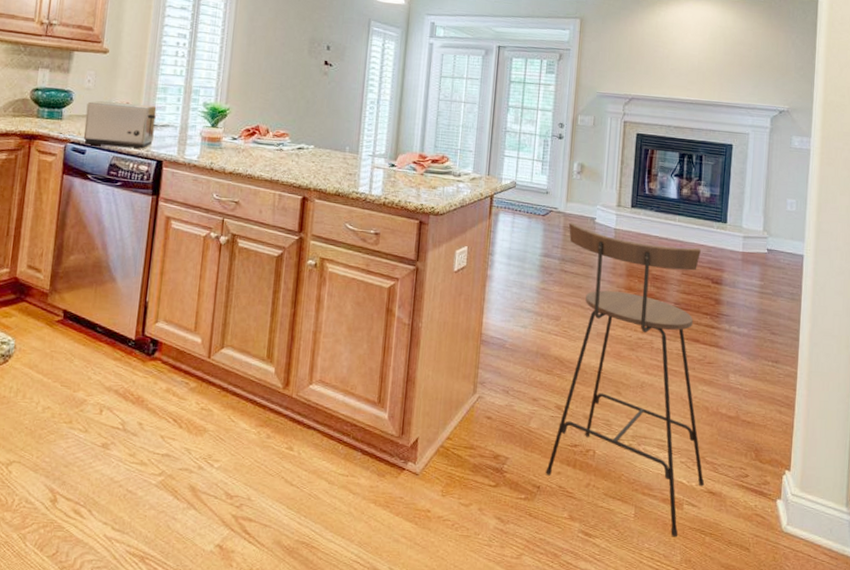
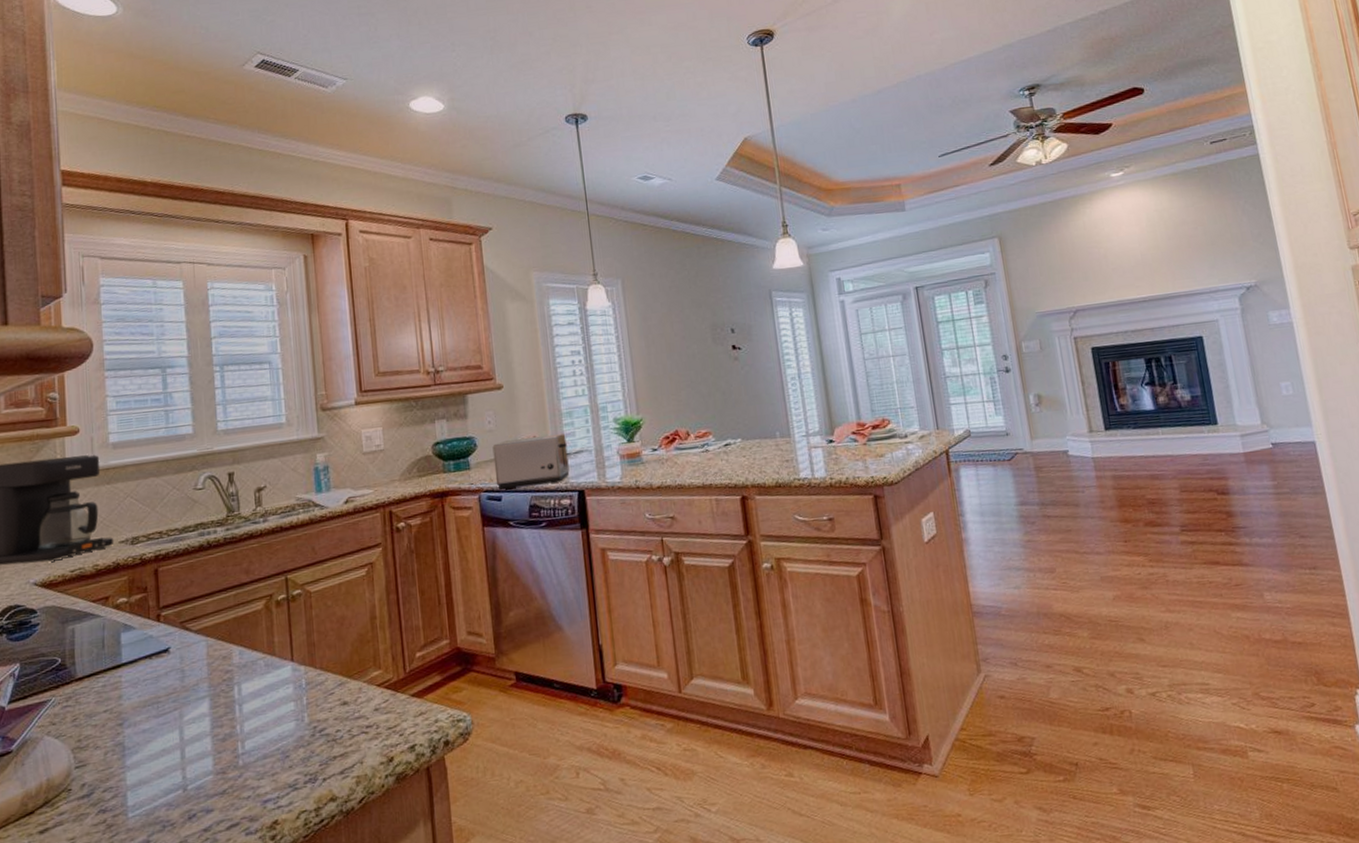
bar stool: present [546,222,705,538] -> none [1039,458,1267,792]

